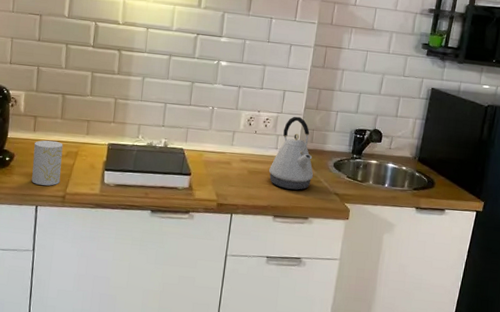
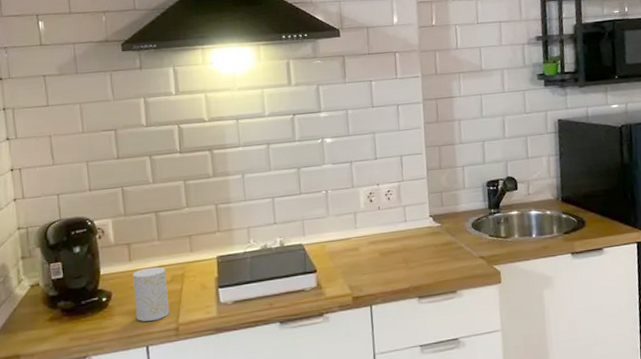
kettle: present [269,116,314,190] -> none [402,181,453,264]

